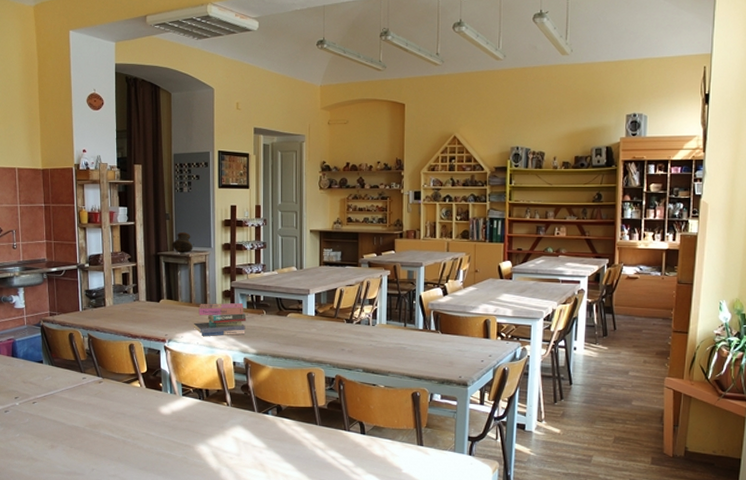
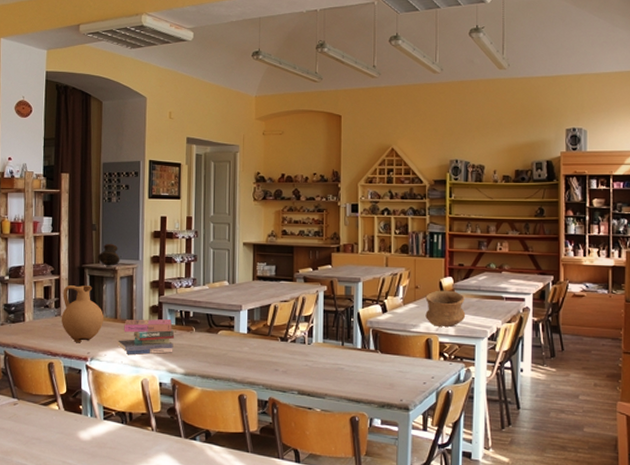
ceramic pitcher: none [139,272,179,326] -> present [61,285,103,343]
clay pot: none [484,273,523,308] -> present [425,290,466,327]

